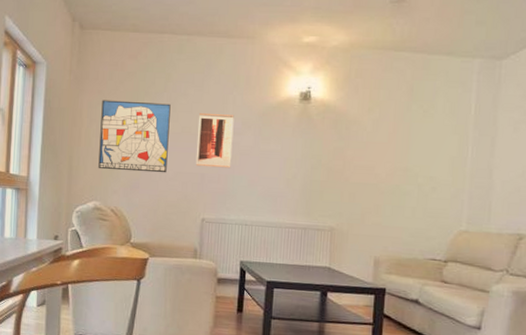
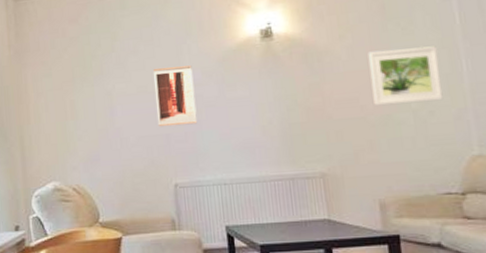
wall art: present [98,100,171,173] -> none [47,64,128,145]
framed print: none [387,127,450,180] -> present [368,46,444,105]

